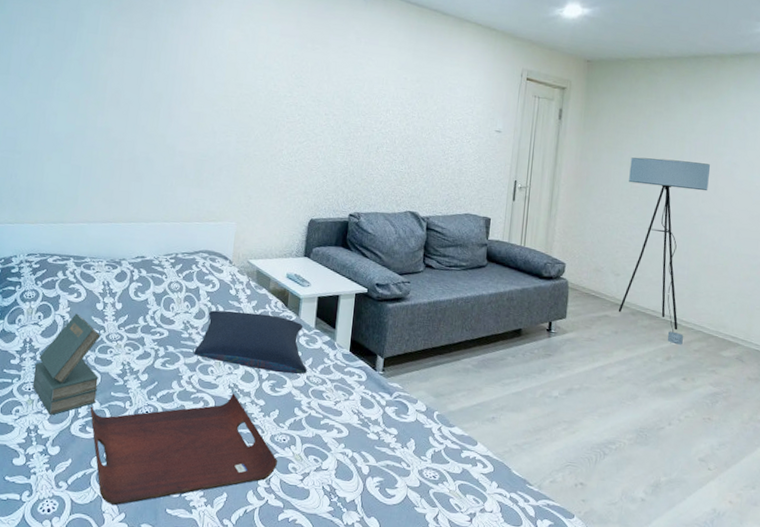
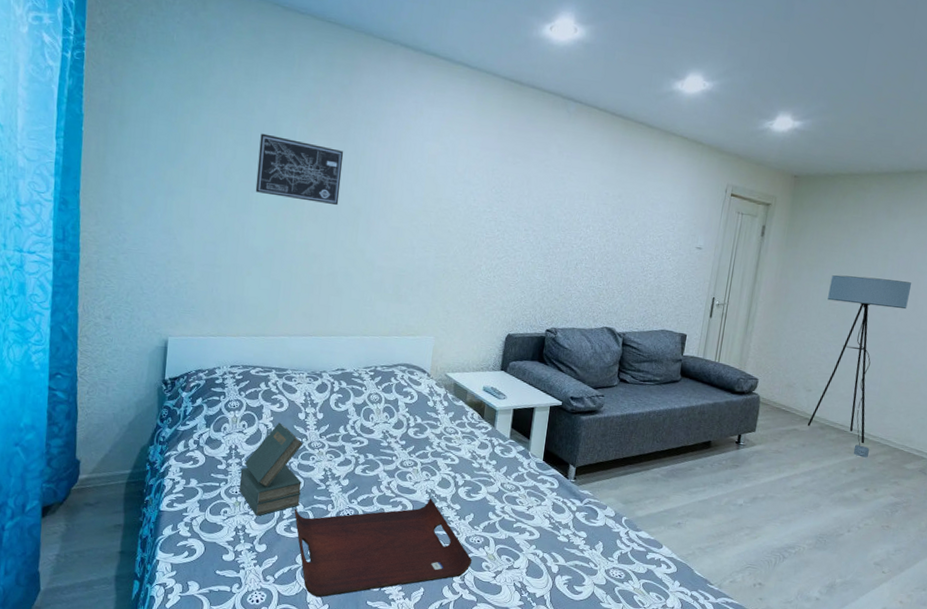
wall art: none [57,21,146,91] -> present [255,133,344,206]
pillow: present [194,310,307,375] -> none [392,420,502,482]

